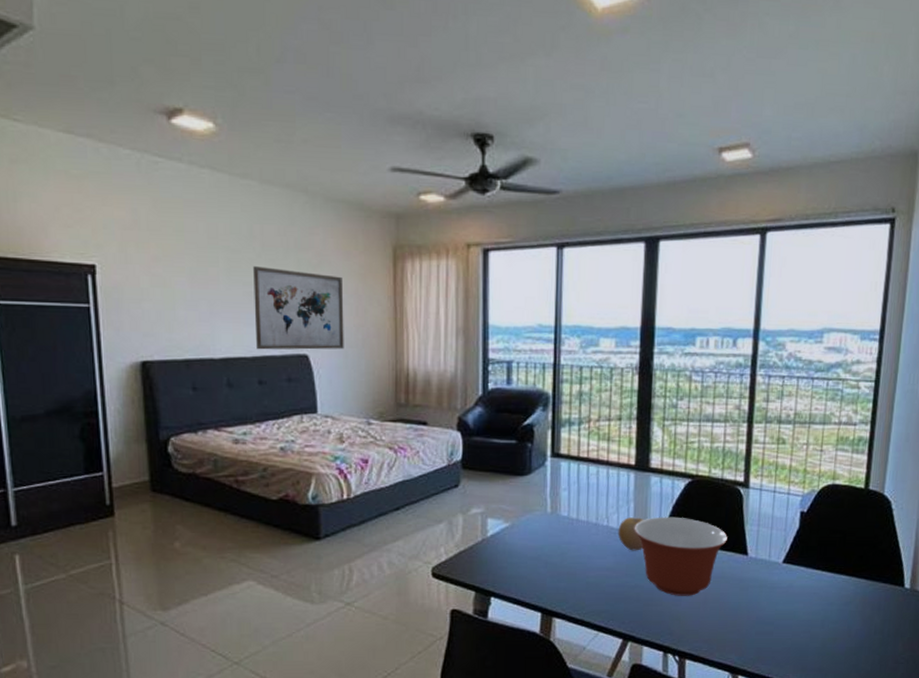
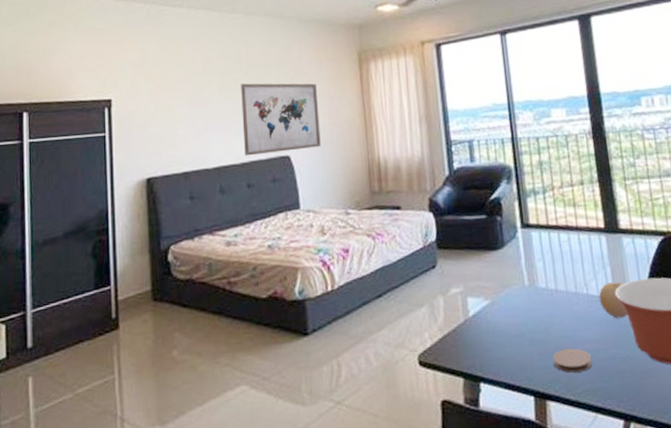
coaster: none [564,574,602,595] -> present [552,348,593,373]

